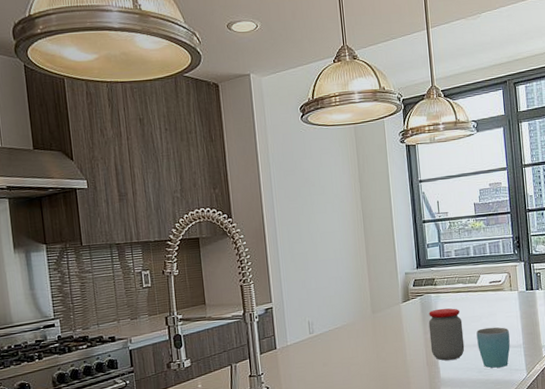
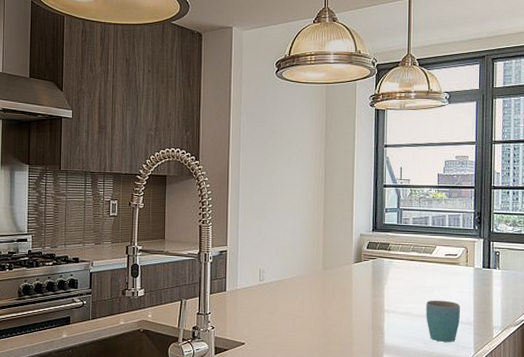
jar: present [428,308,465,361] -> none [377,274,413,327]

